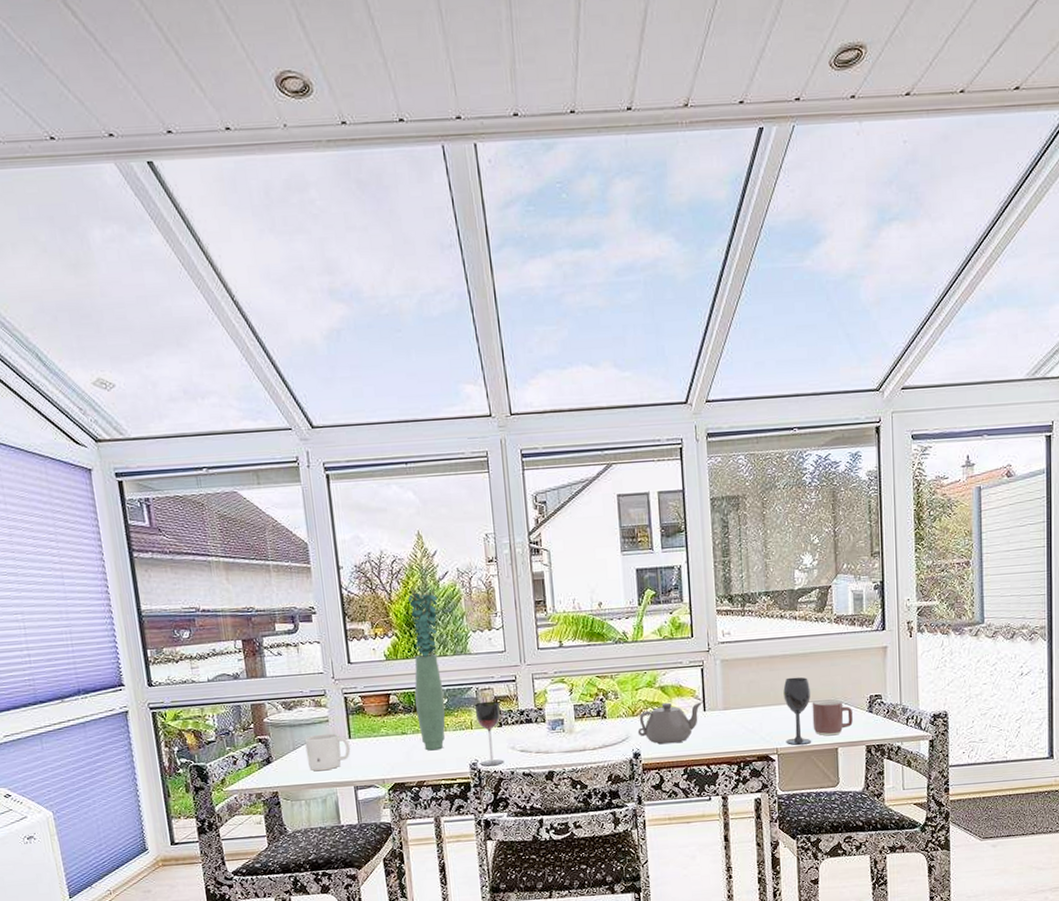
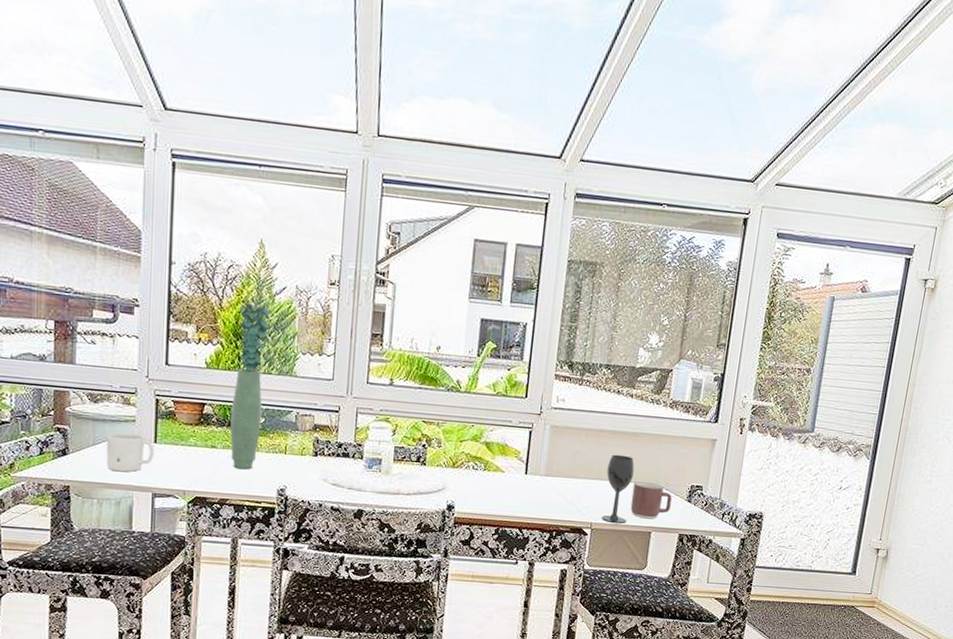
wineglass: present [474,701,503,767] -> none [288,427,319,495]
teapot: present [637,702,702,745] -> none [455,459,525,502]

